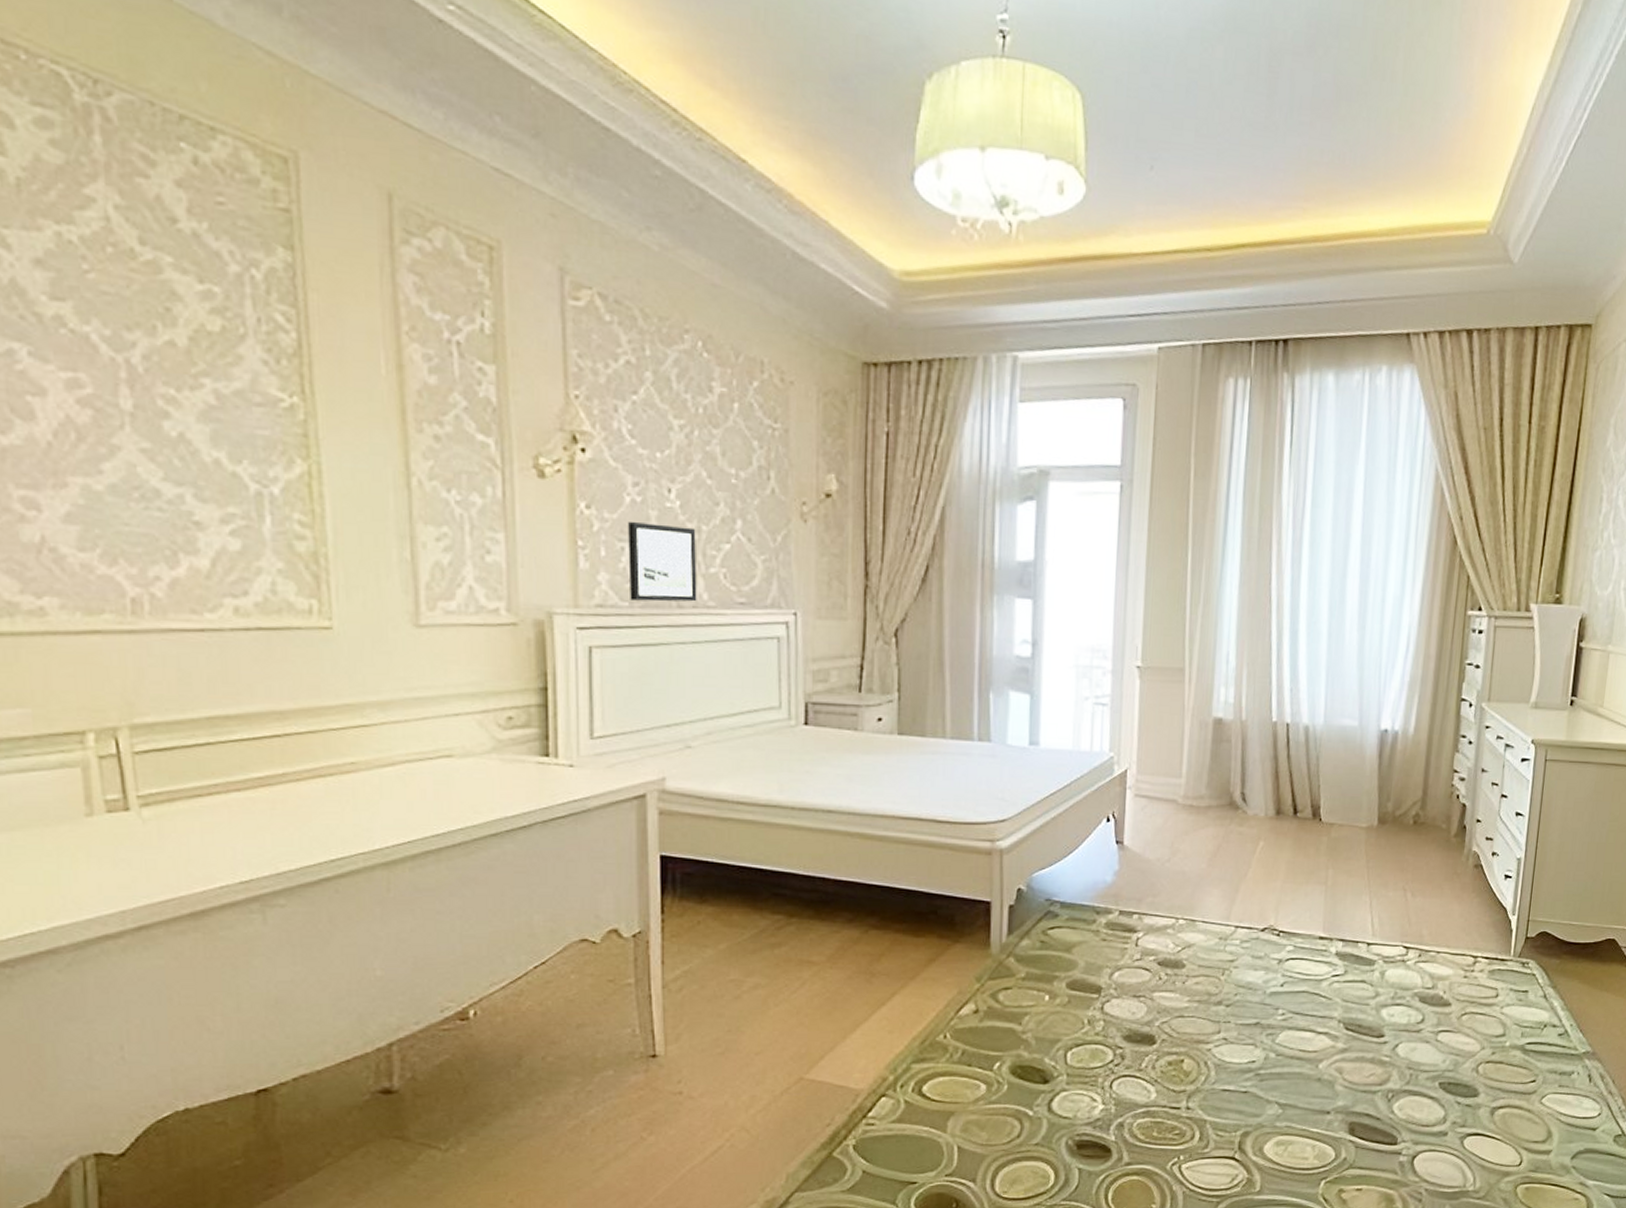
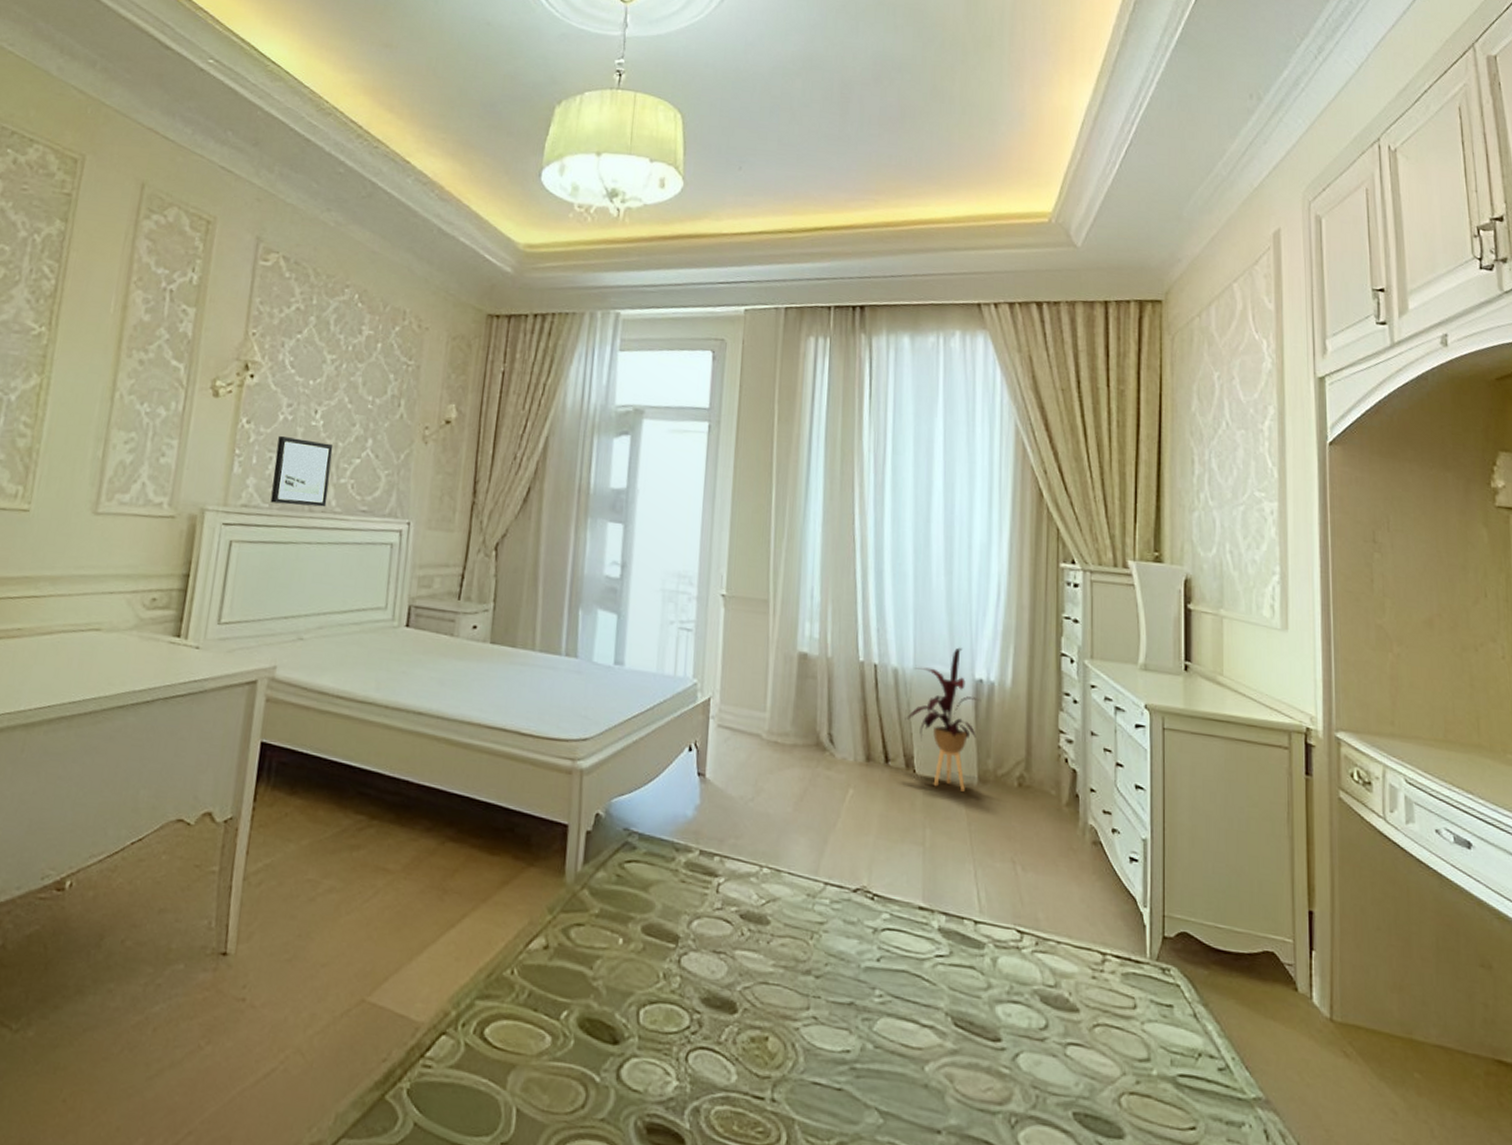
house plant: none [1313,700,1385,833] -> present [905,647,982,792]

